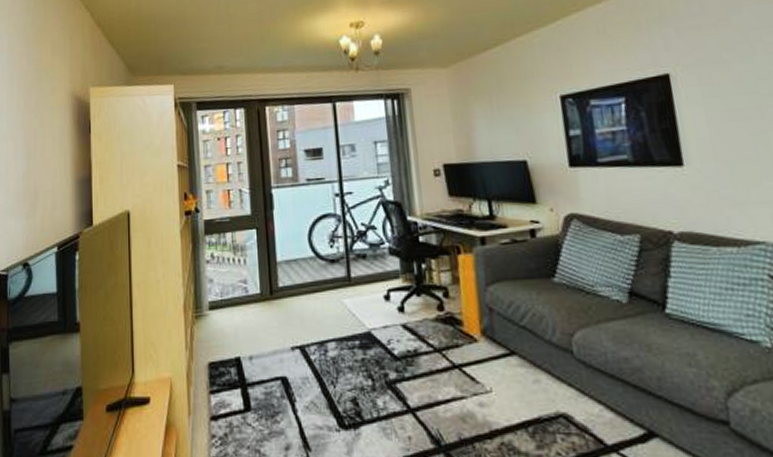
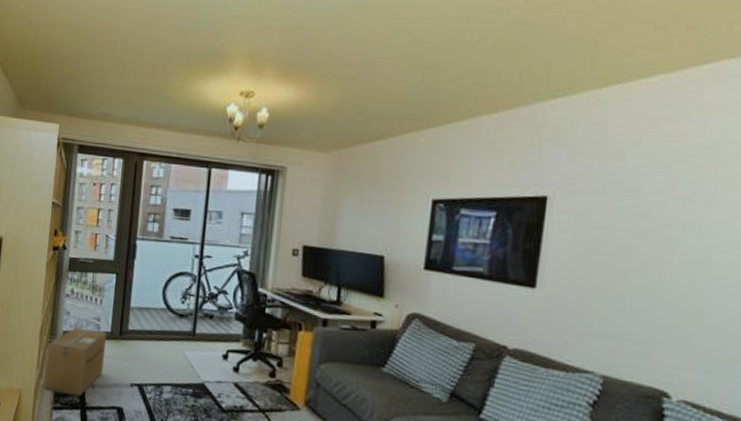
box: none [194,294,258,374] -> present [43,327,106,397]

